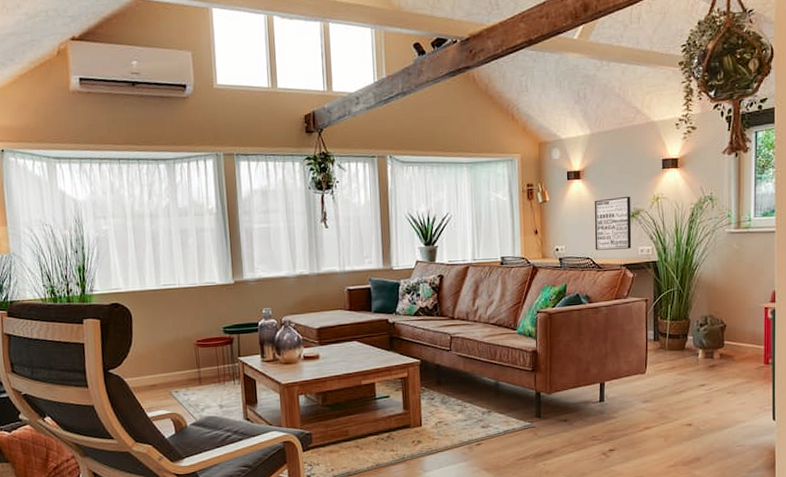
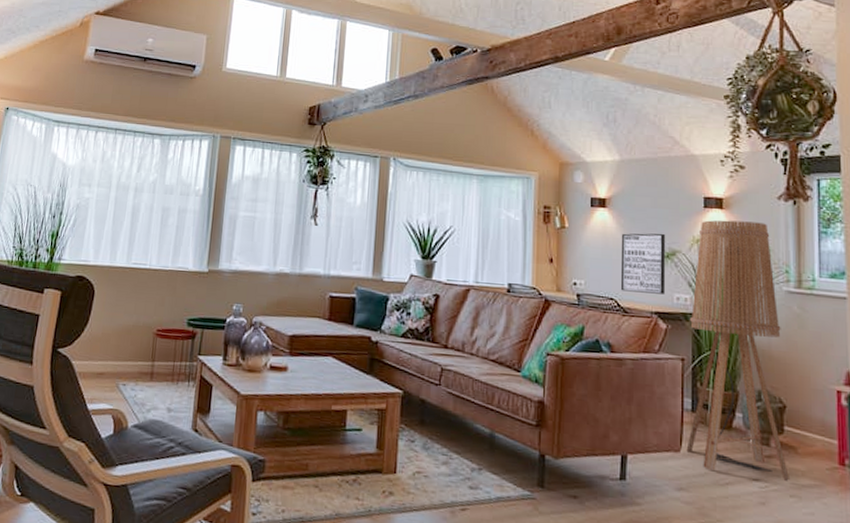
floor lamp: none [650,176,727,383] -> present [686,220,789,481]

